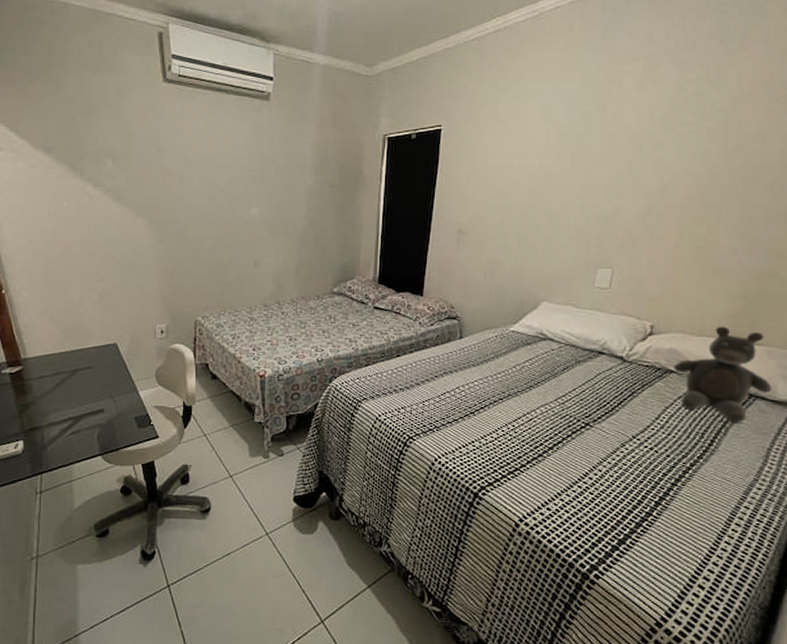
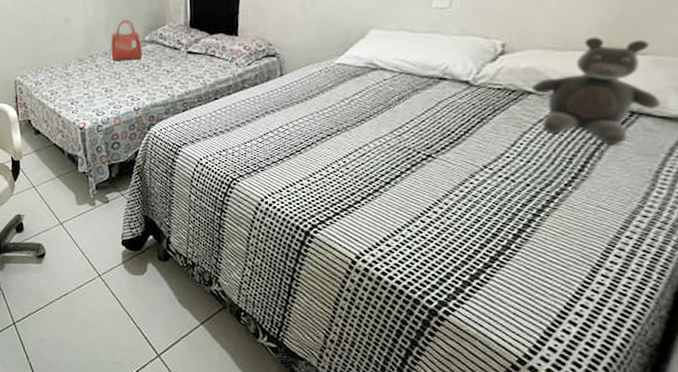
handbag: none [299,269,330,311] -> present [110,19,143,61]

